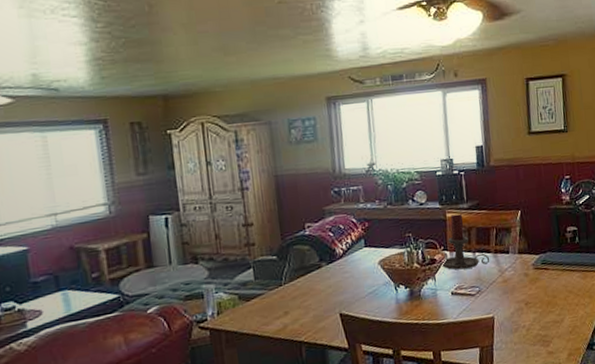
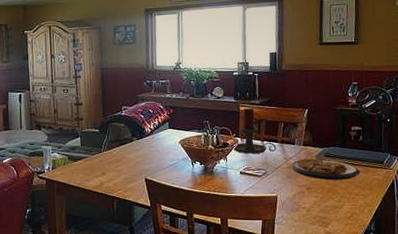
plate: none [505,267,579,292] -> present [290,158,361,180]

